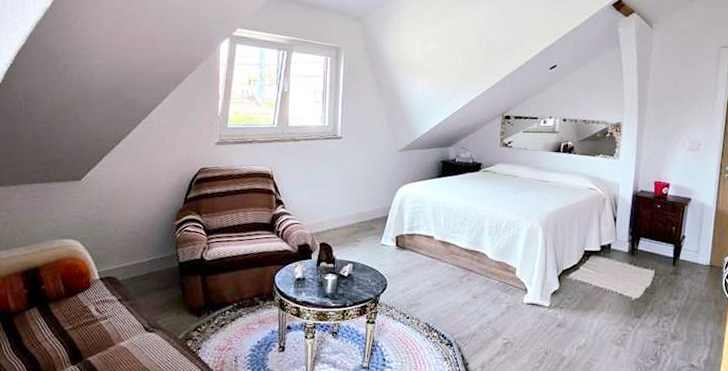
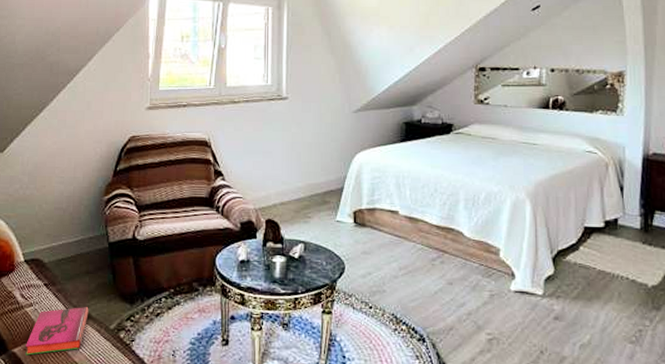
hardback book: none [99,319,159,363] -> present [25,307,89,355]

